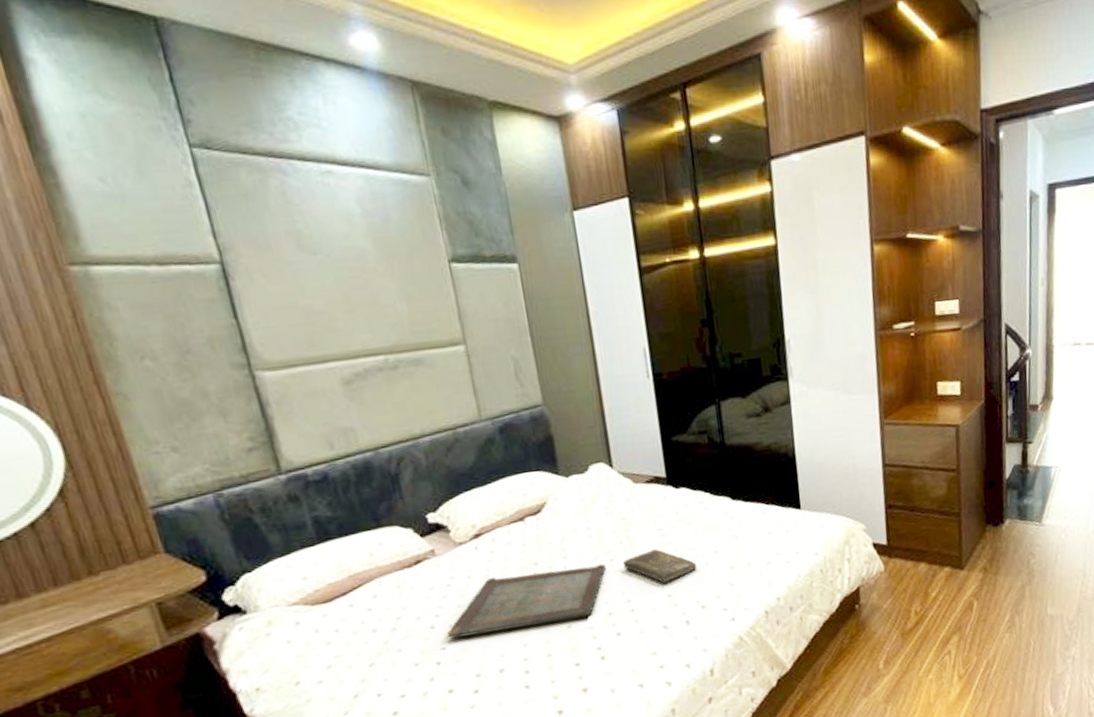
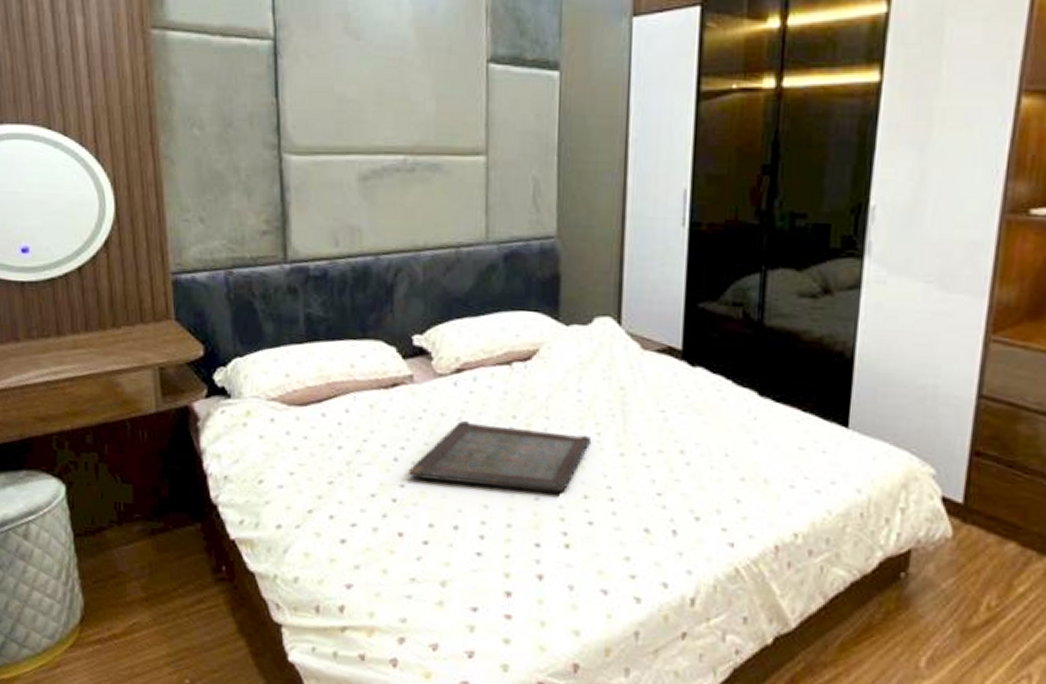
book: present [623,549,697,584] -> none [612,433,700,478]

